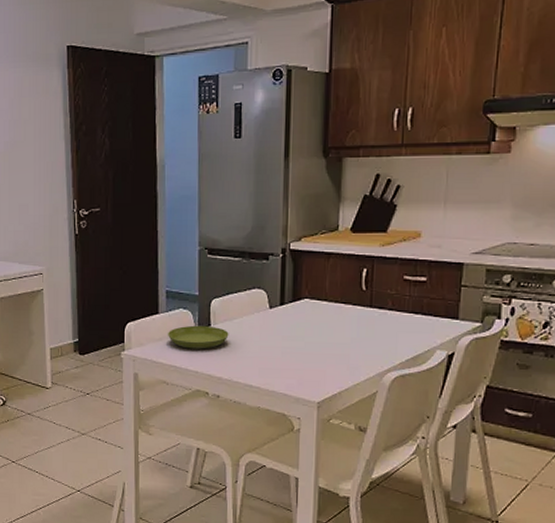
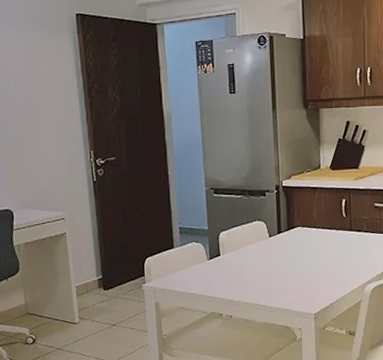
saucer: present [168,325,229,349] -> none [183,255,237,277]

